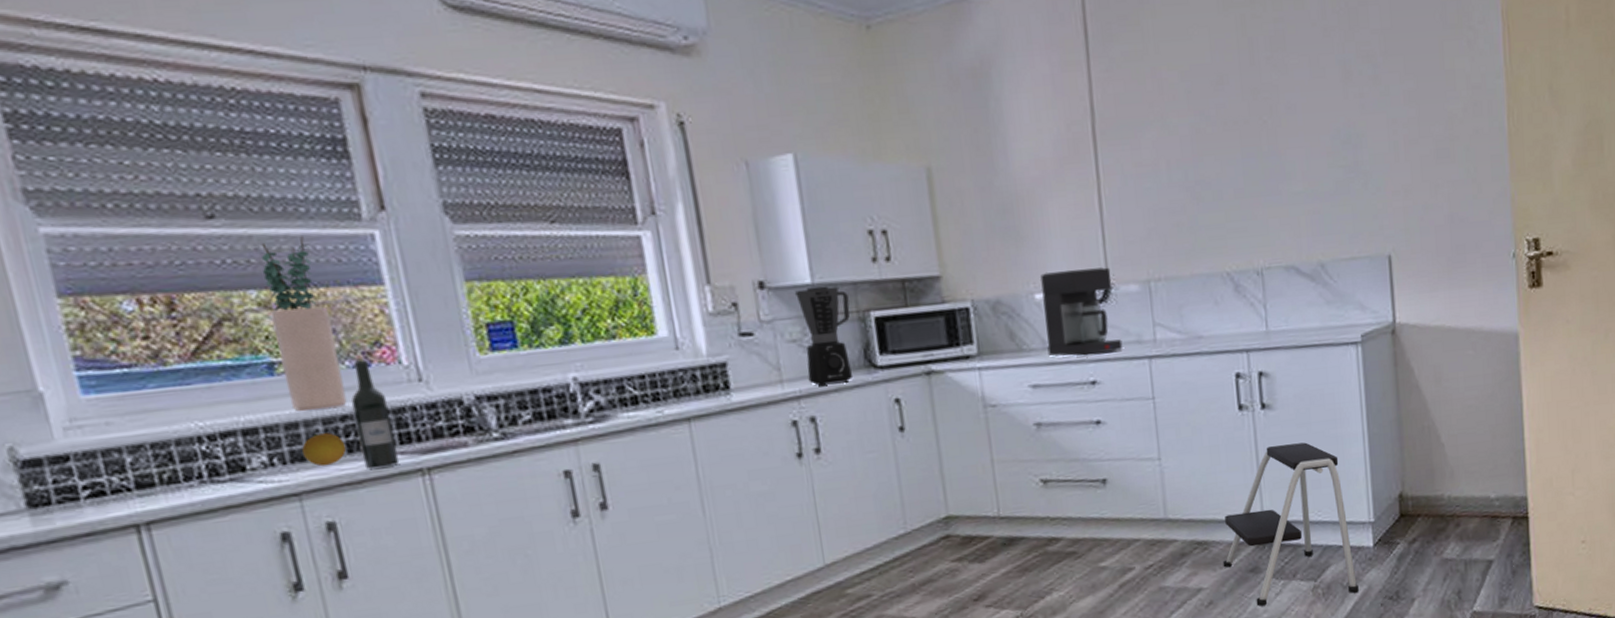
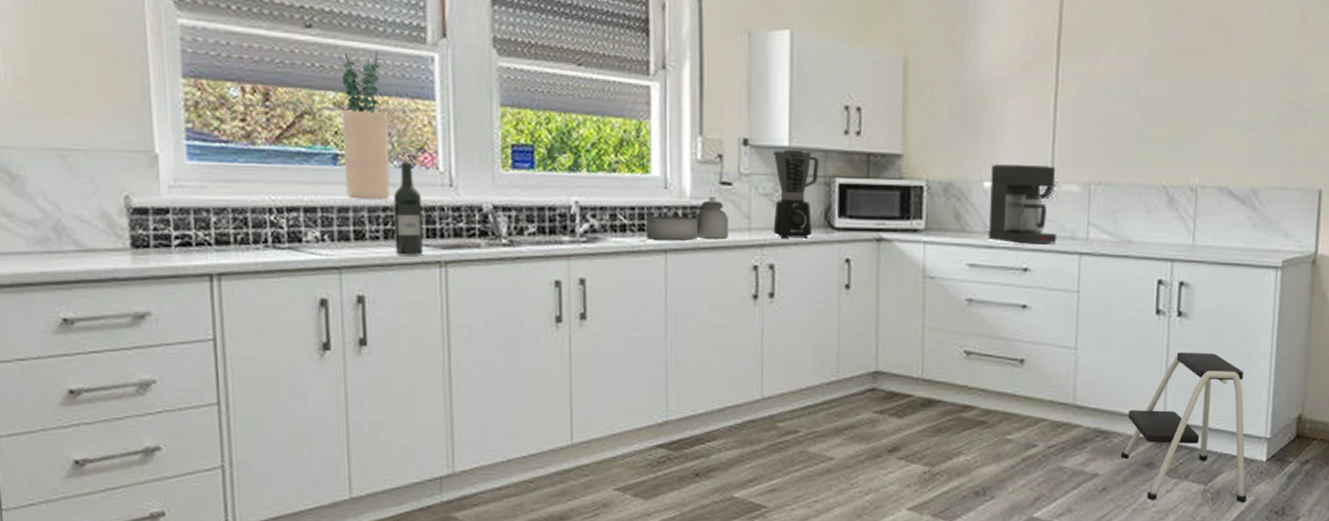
fruit: present [302,433,347,467] -> none [348,219,383,248]
canister: none [660,350,758,409] -> present [647,196,728,240]

